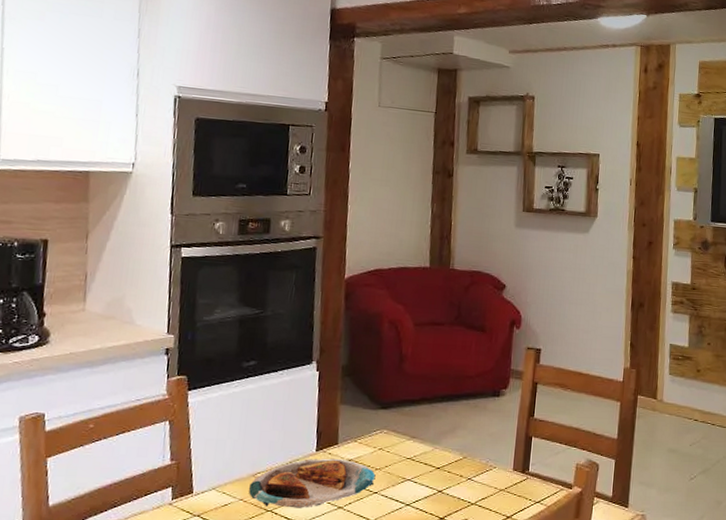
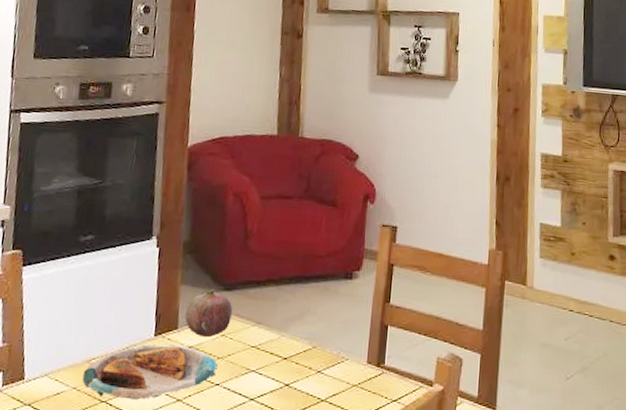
fruit: none [344,406,390,452] -> present [185,287,233,338]

